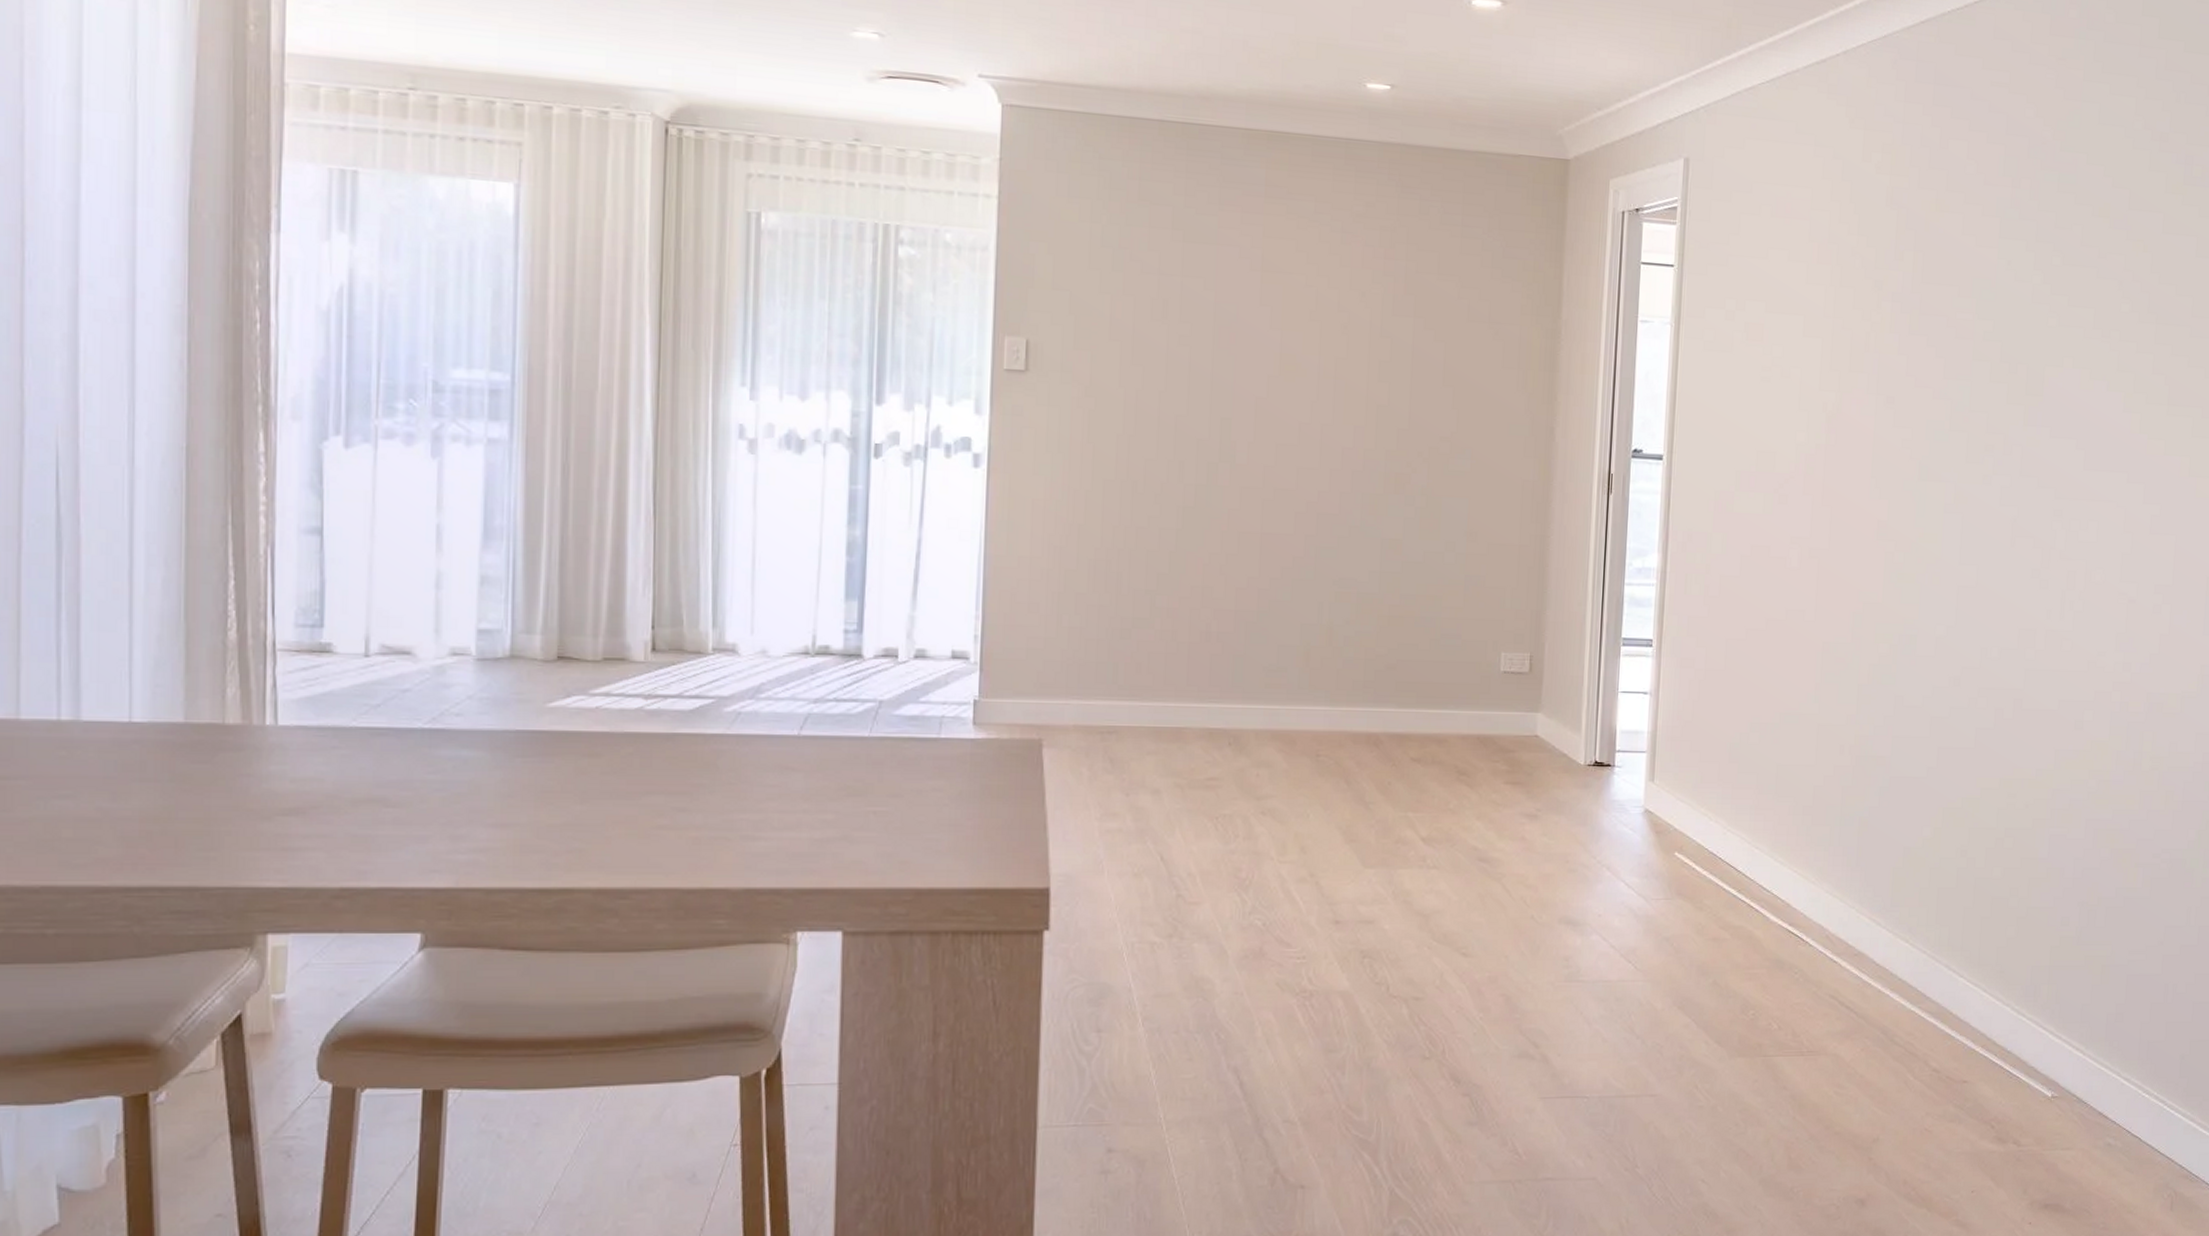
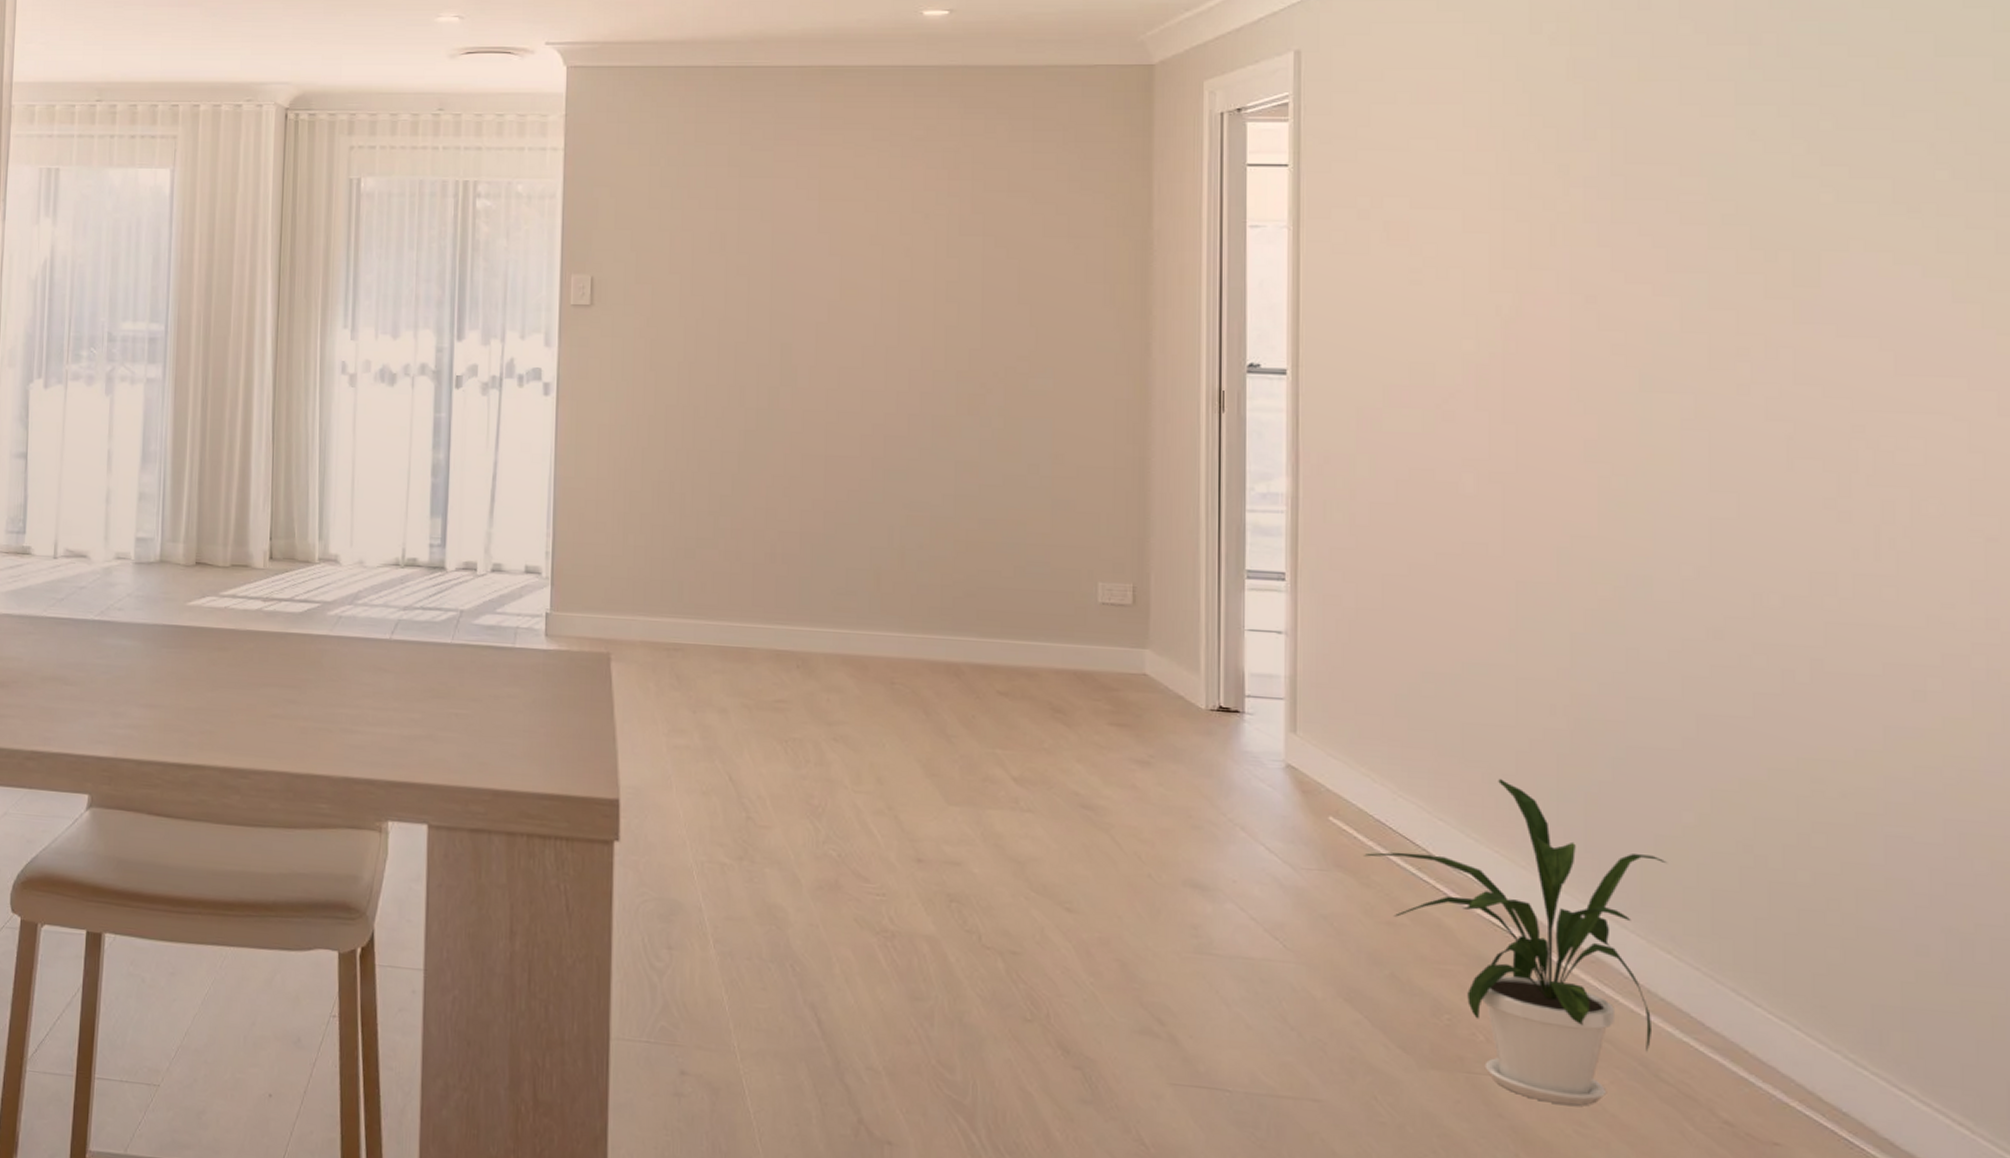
house plant: none [1699,811,1910,1073] -> present [1364,779,1666,1107]

